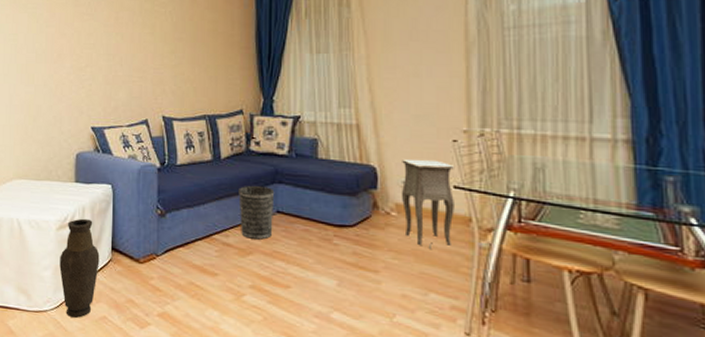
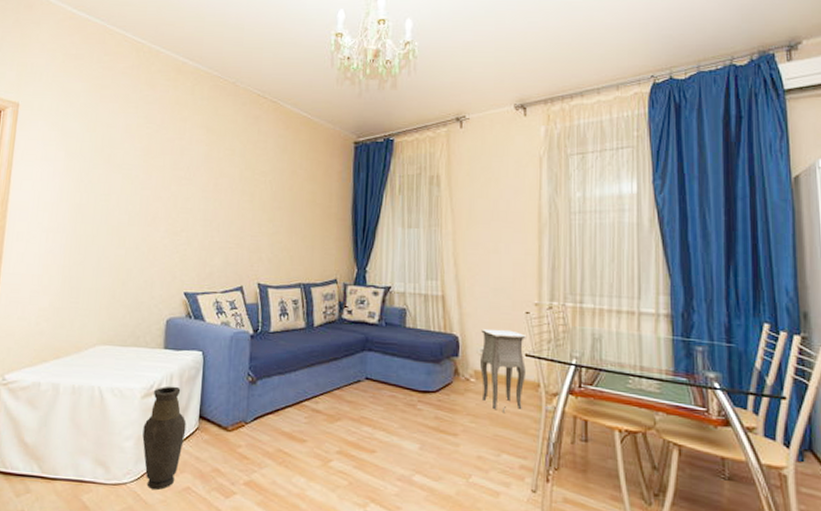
wastebasket: present [238,185,275,240] -> none [329,352,364,406]

